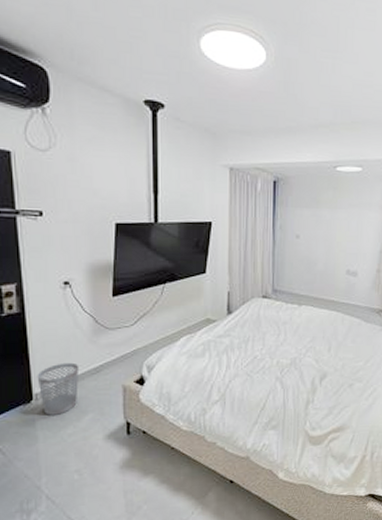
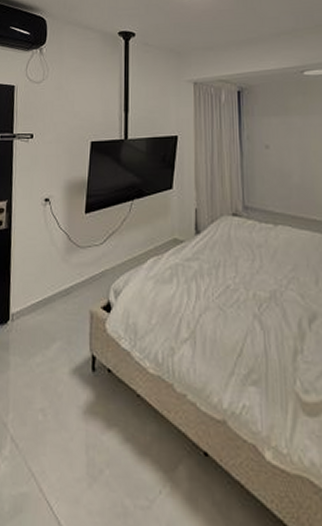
wastebasket: present [37,362,80,415] -> none [15,281,52,340]

